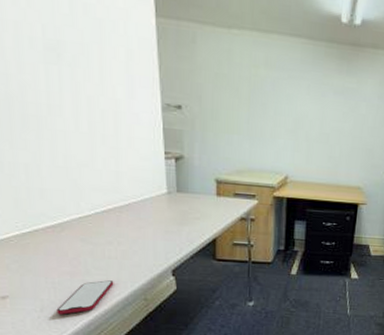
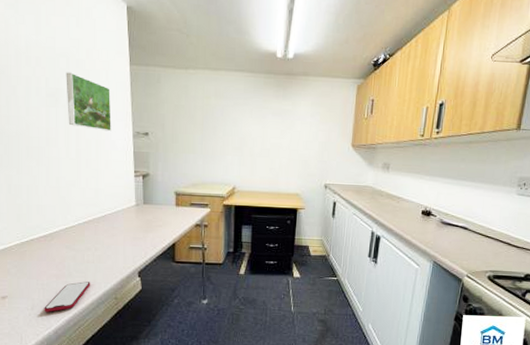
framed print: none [69,19,134,102] -> present [66,72,112,132]

